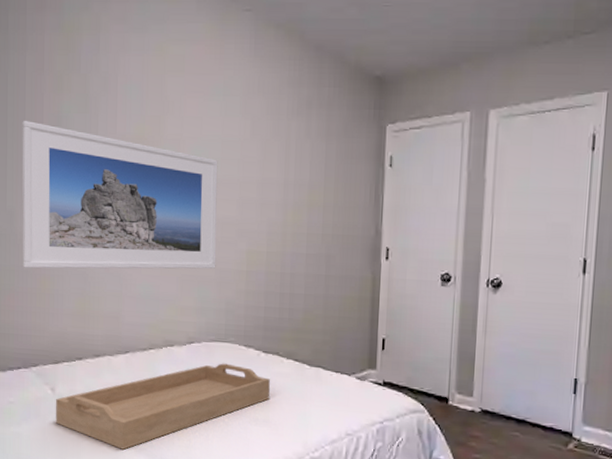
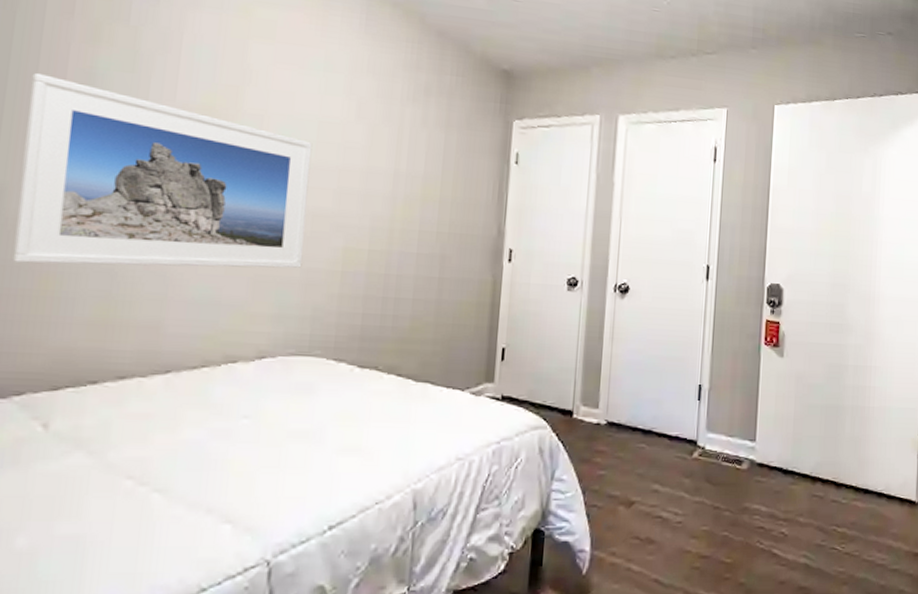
serving tray: present [56,363,271,450] -> none [45,381,365,501]

